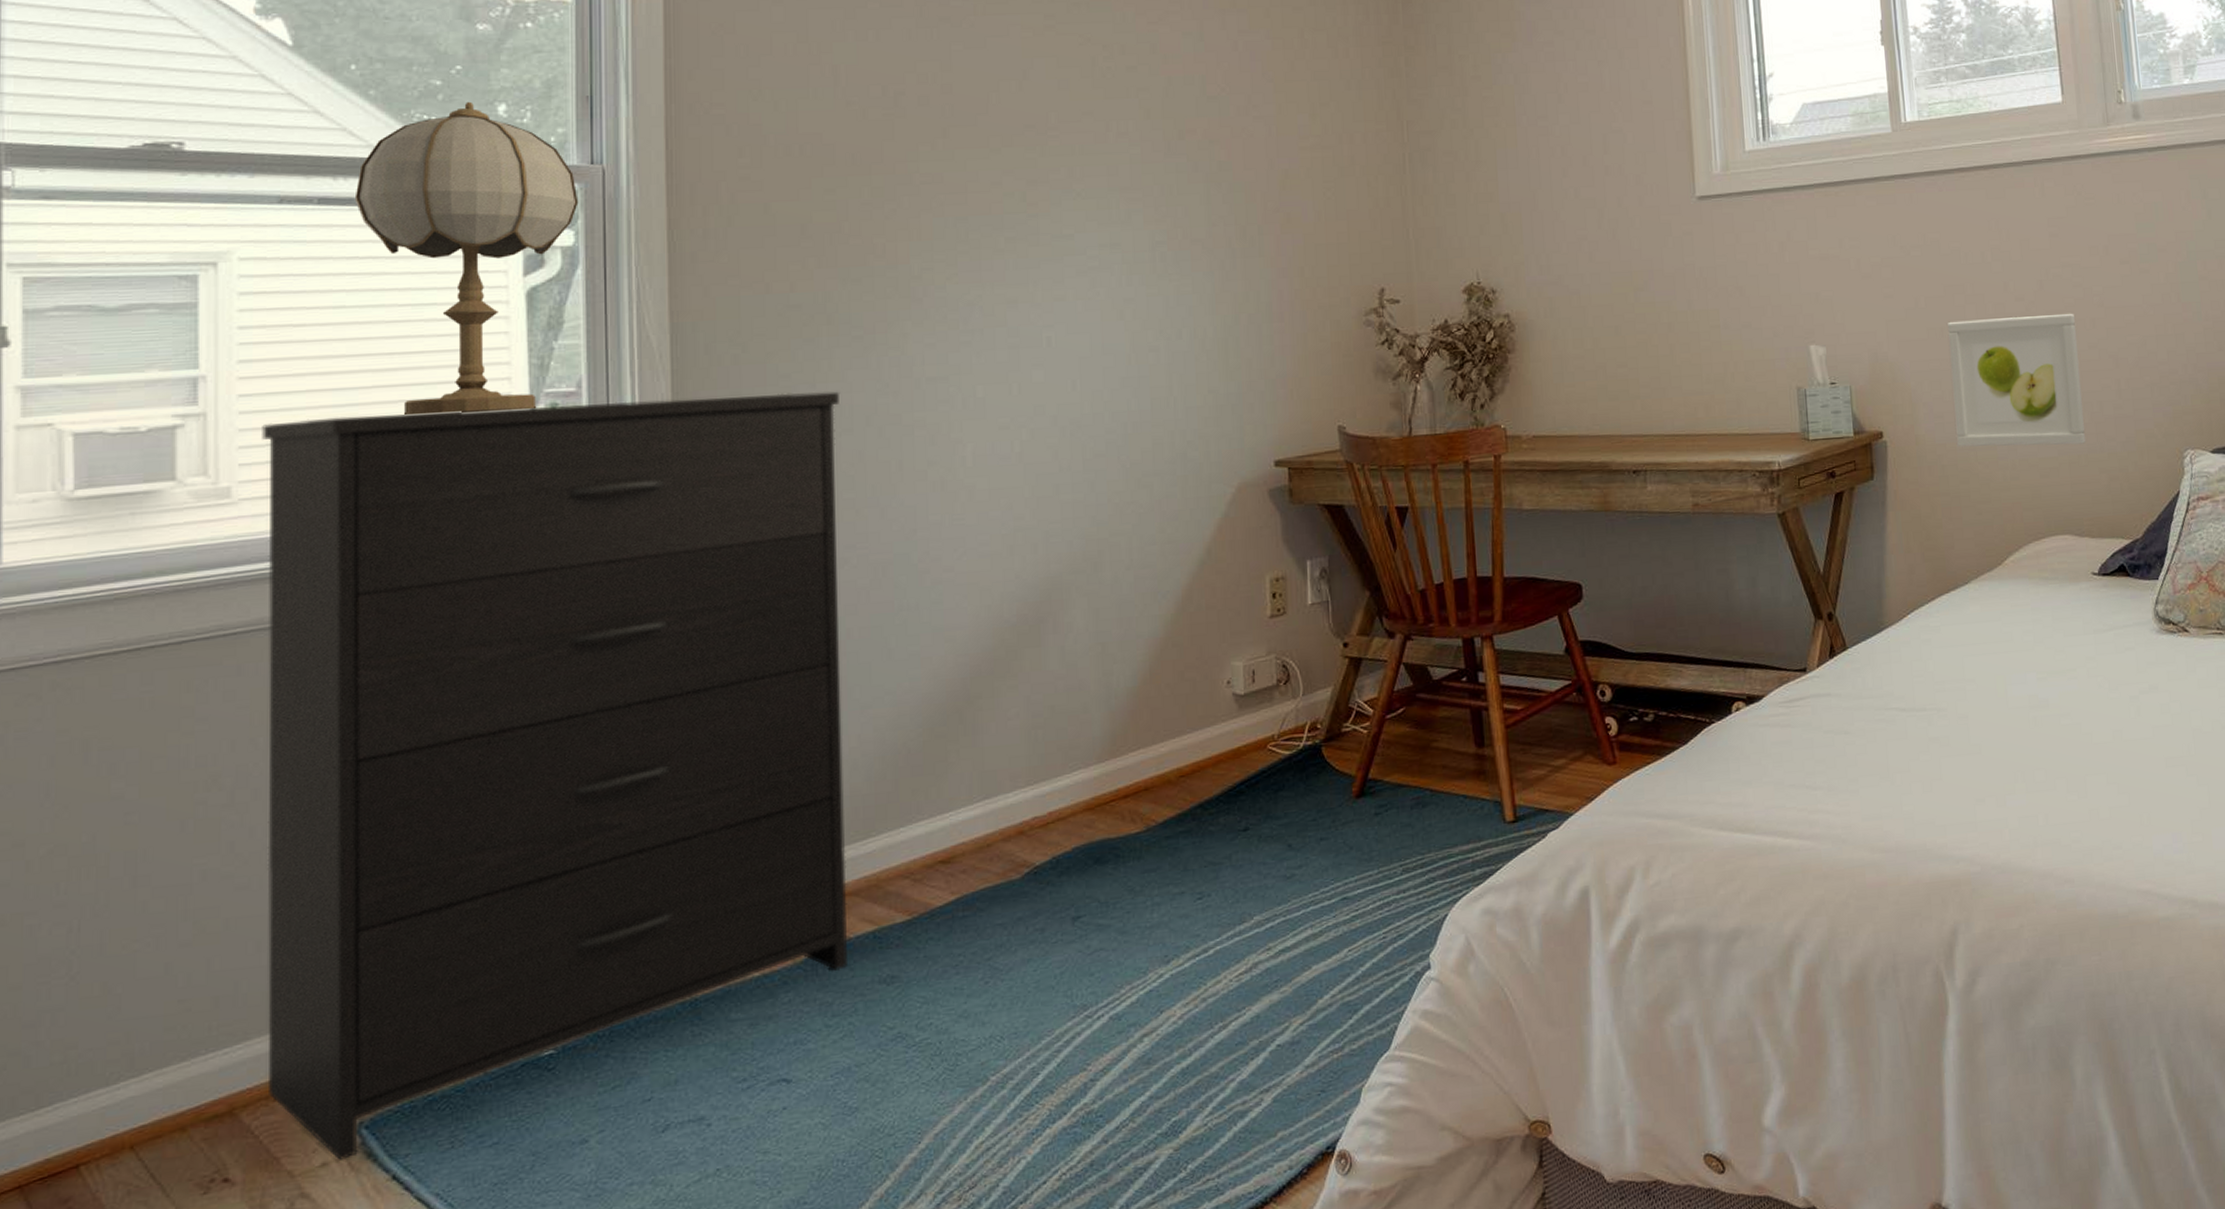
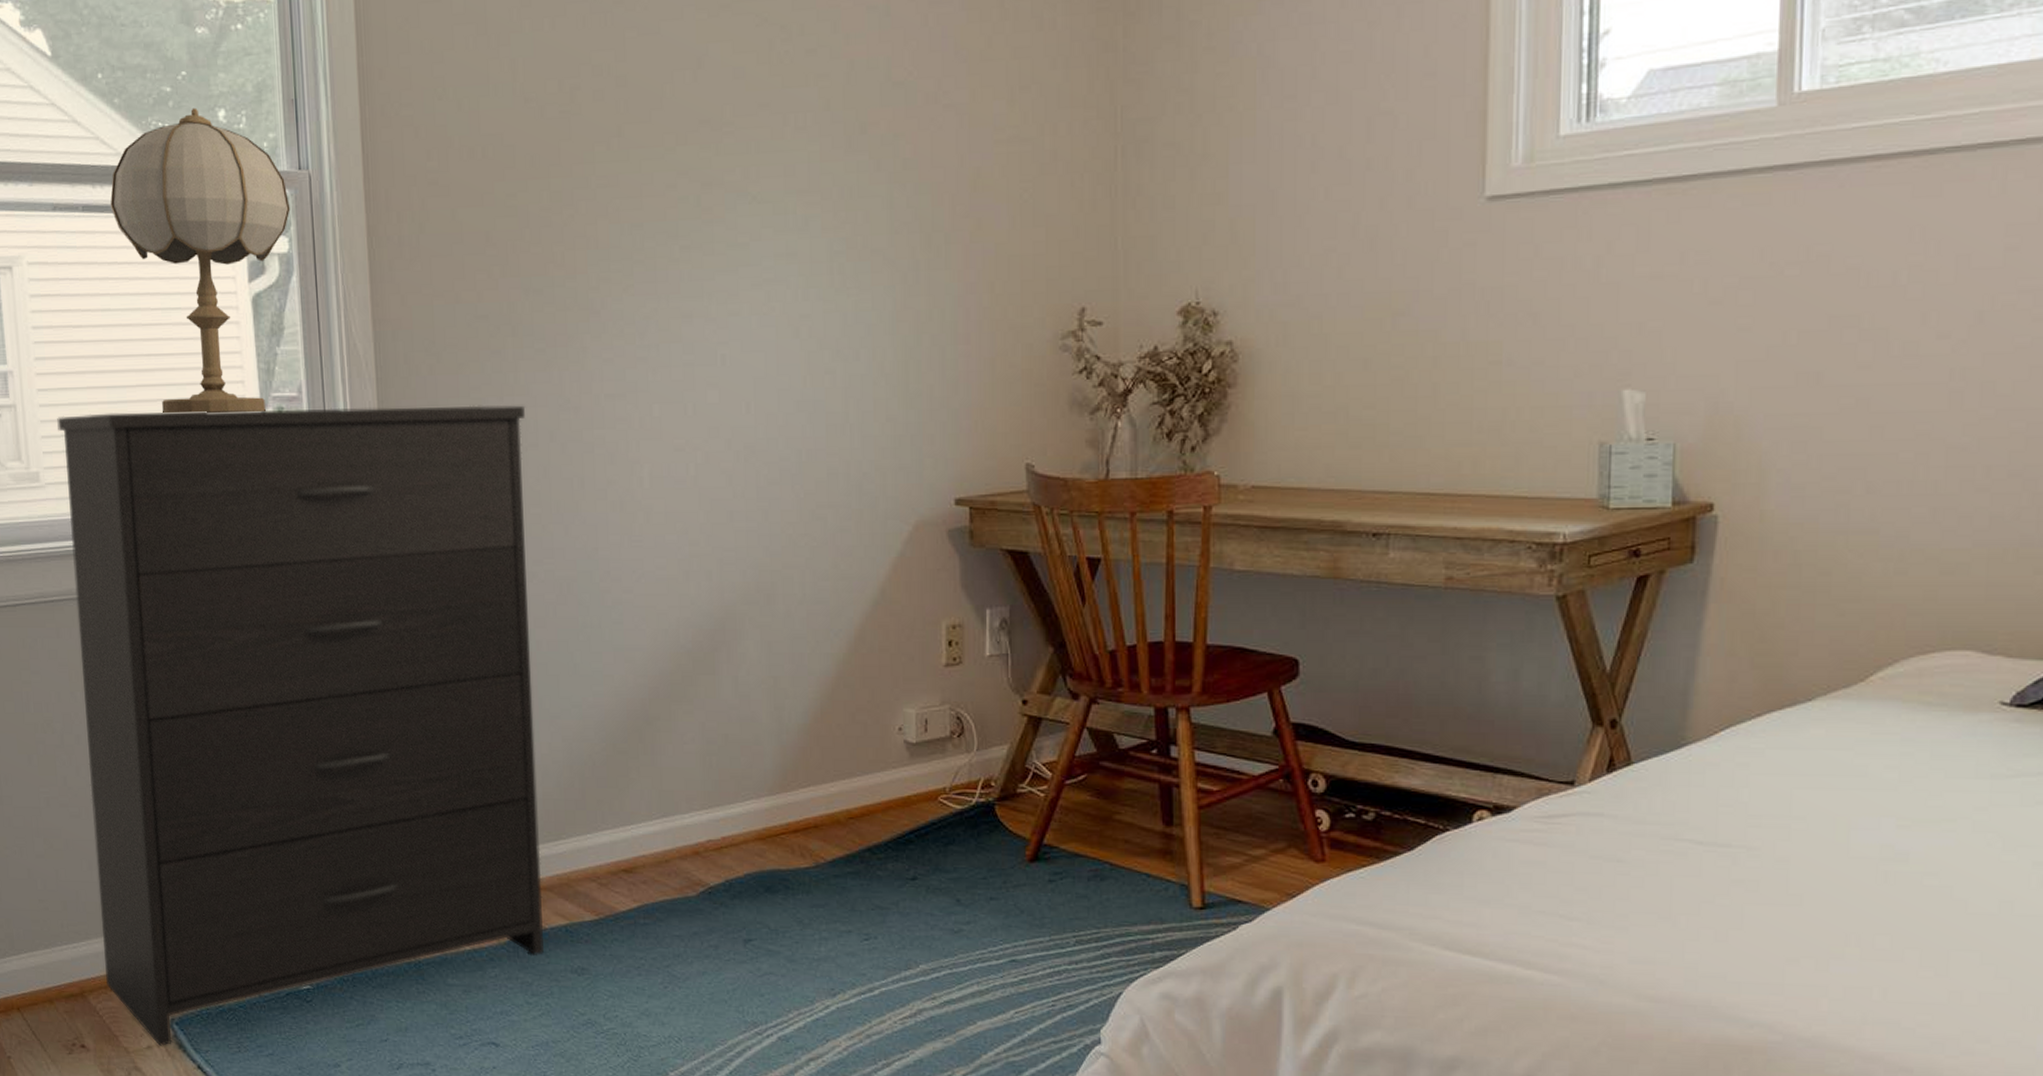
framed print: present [1947,313,2085,447] -> none [1819,357,2029,534]

